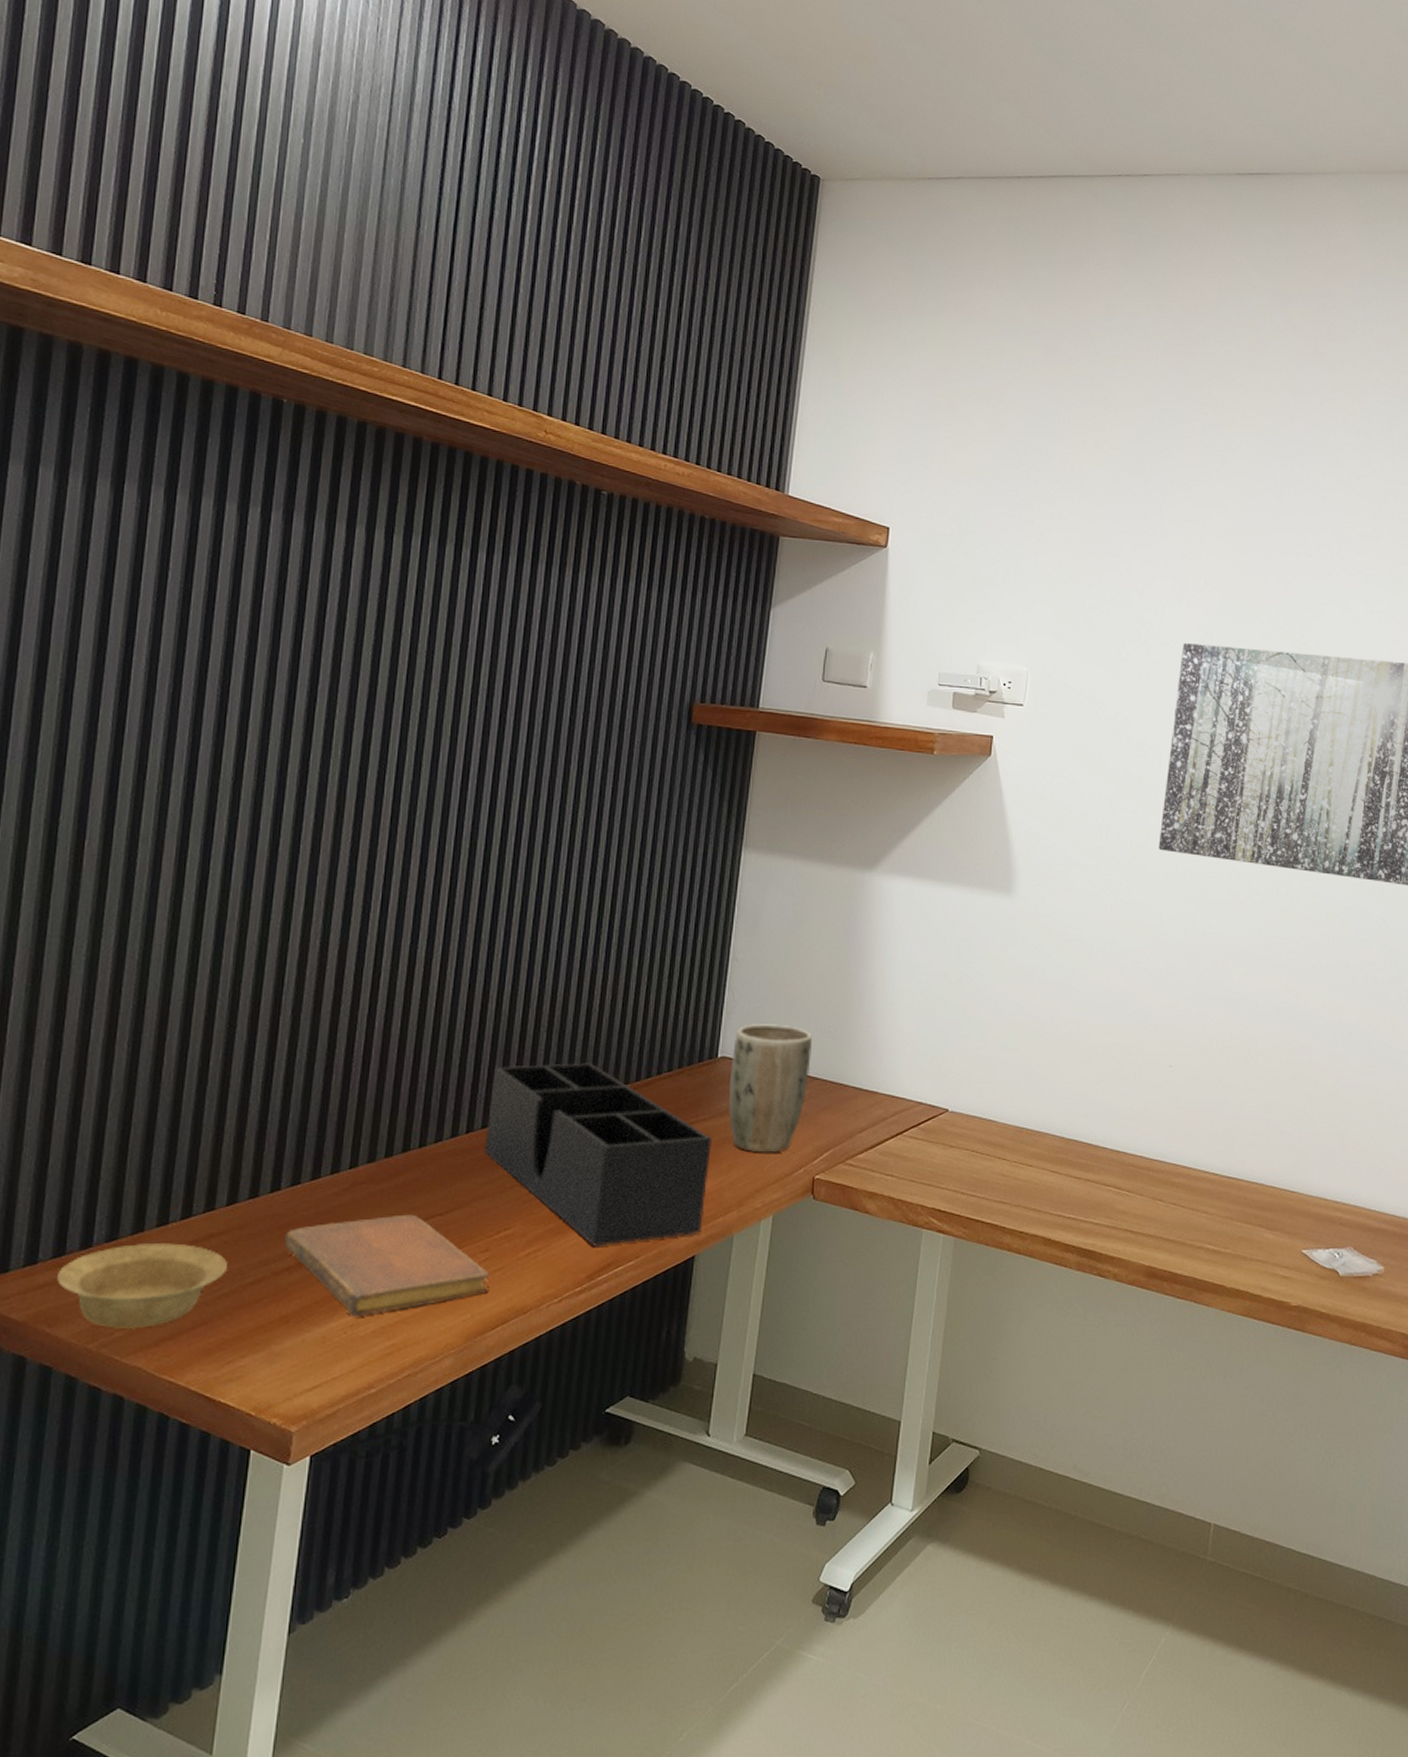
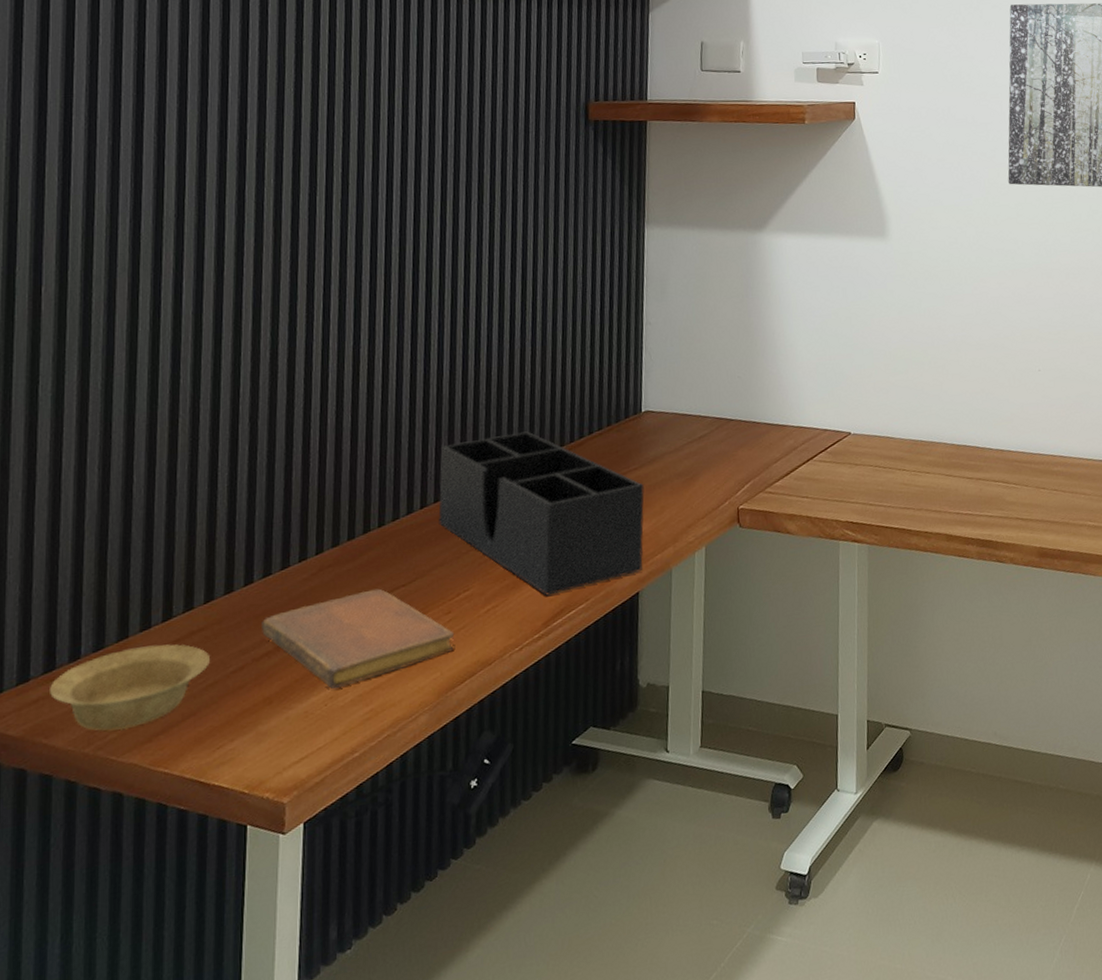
plant pot: present [729,1024,812,1153] -> none [654,376,725,493]

